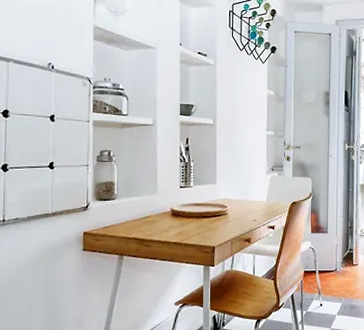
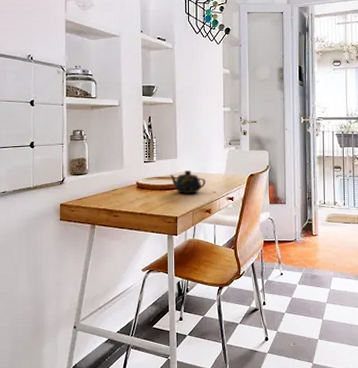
teapot: none [207,197,247,222] -> present [169,170,206,194]

